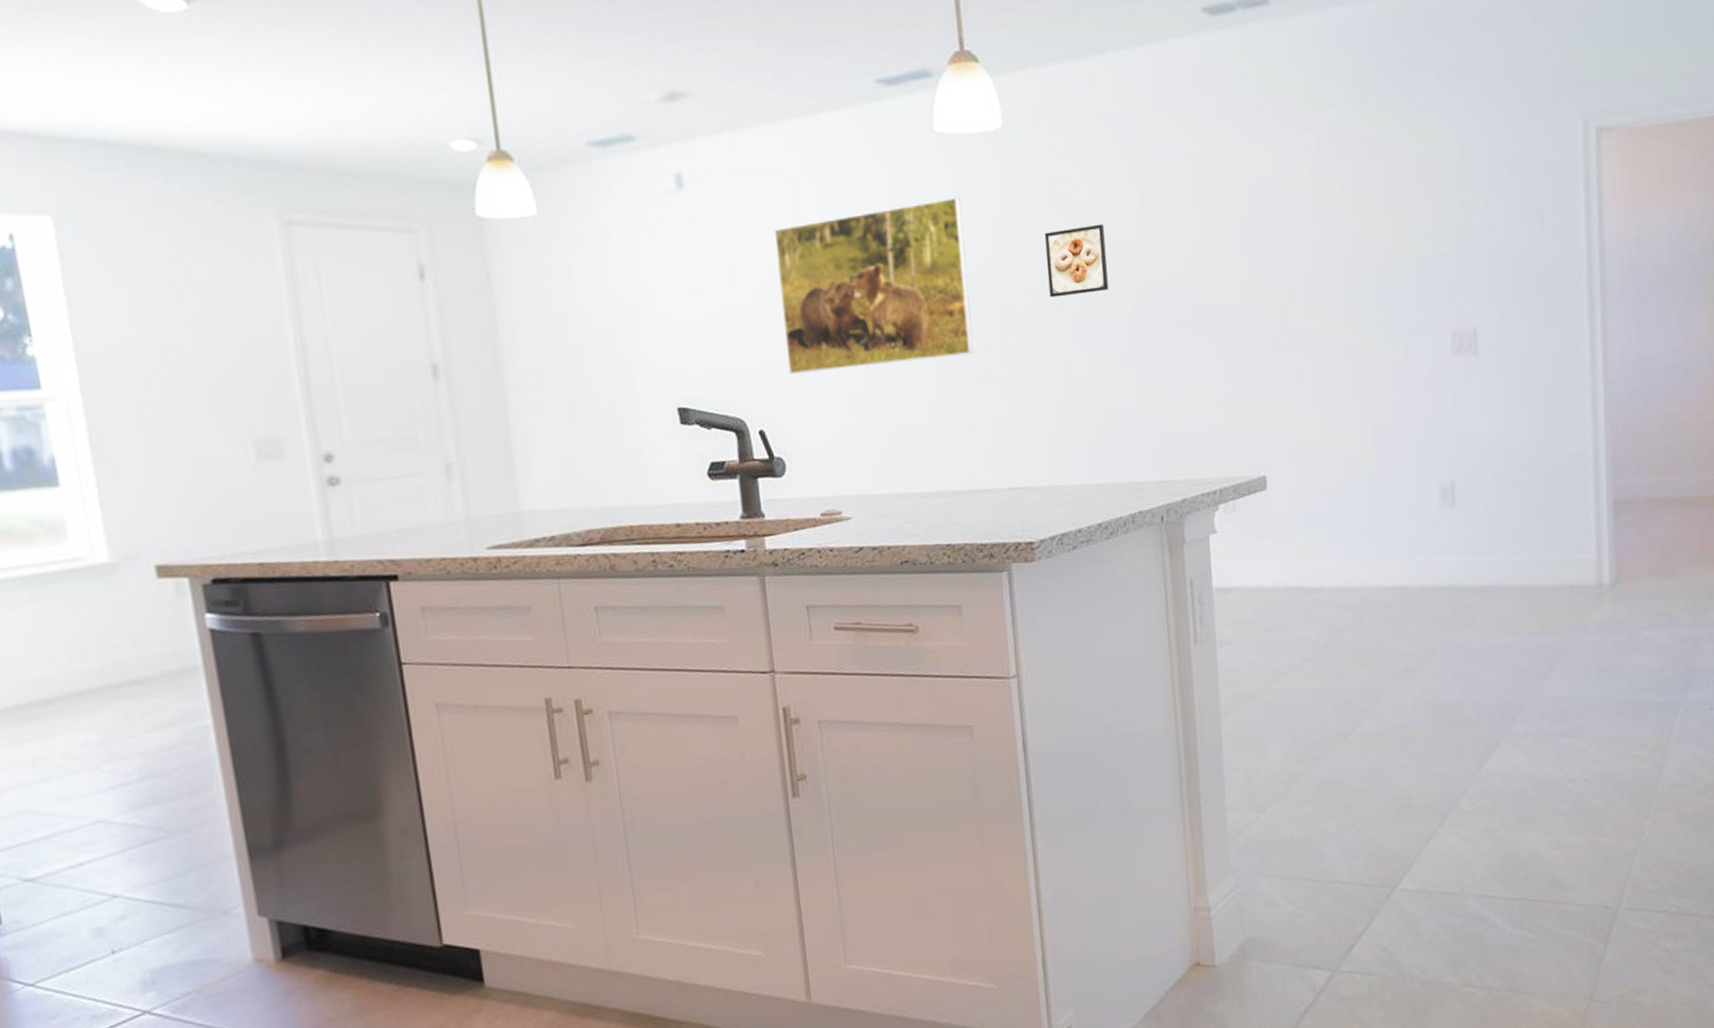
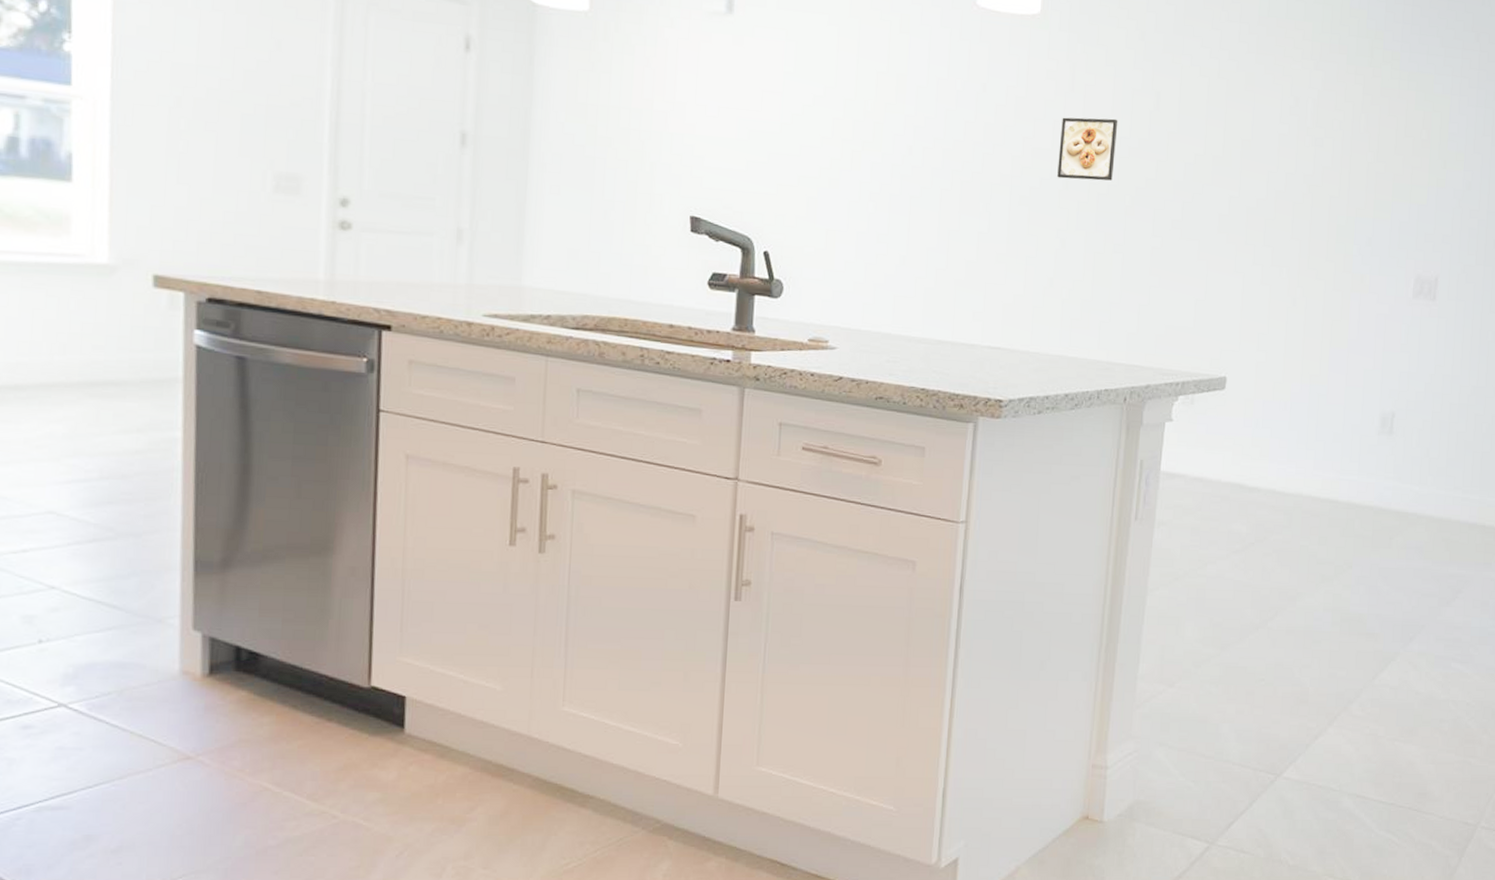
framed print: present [774,197,974,374] -> none [802,66,990,217]

